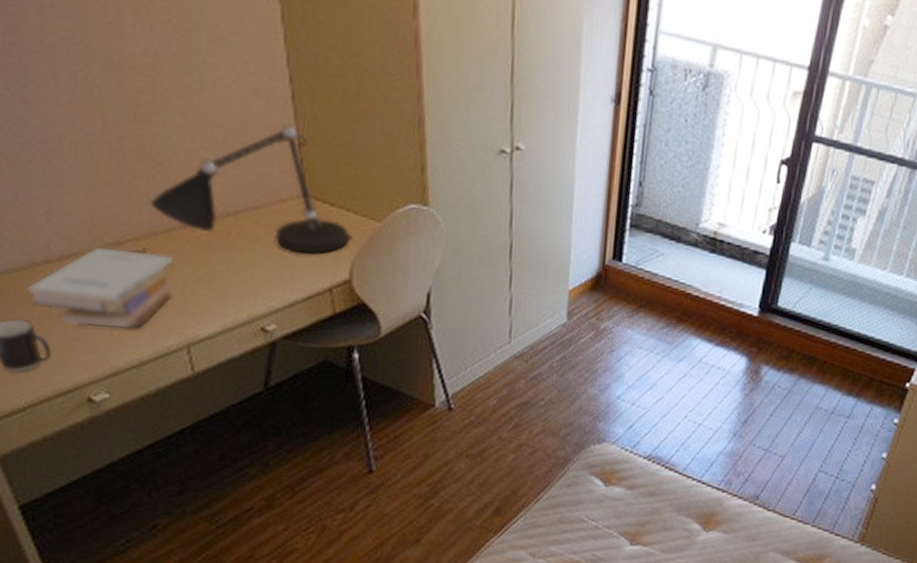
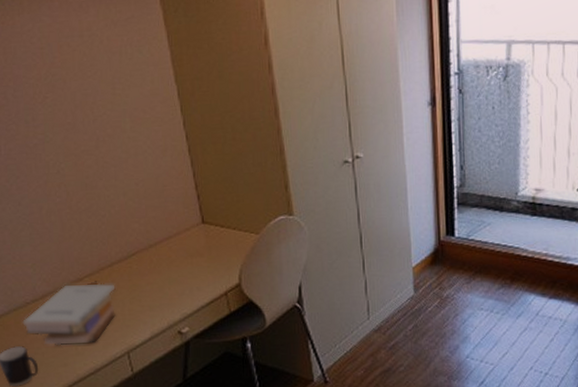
desk lamp: present [149,123,352,255] -> none [98,171,239,268]

